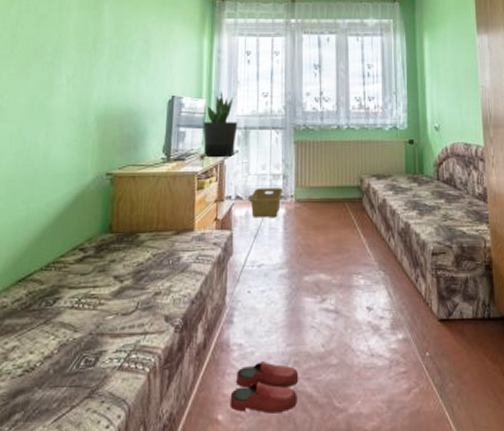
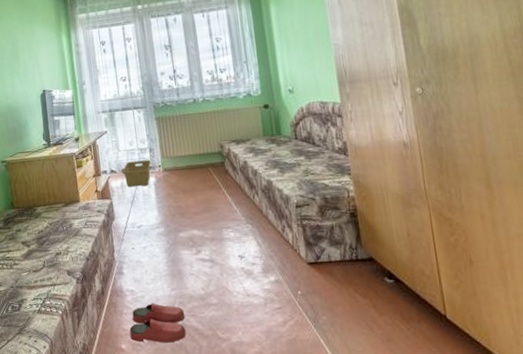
planter: present [203,92,238,157] -> none [73,82,104,139]

